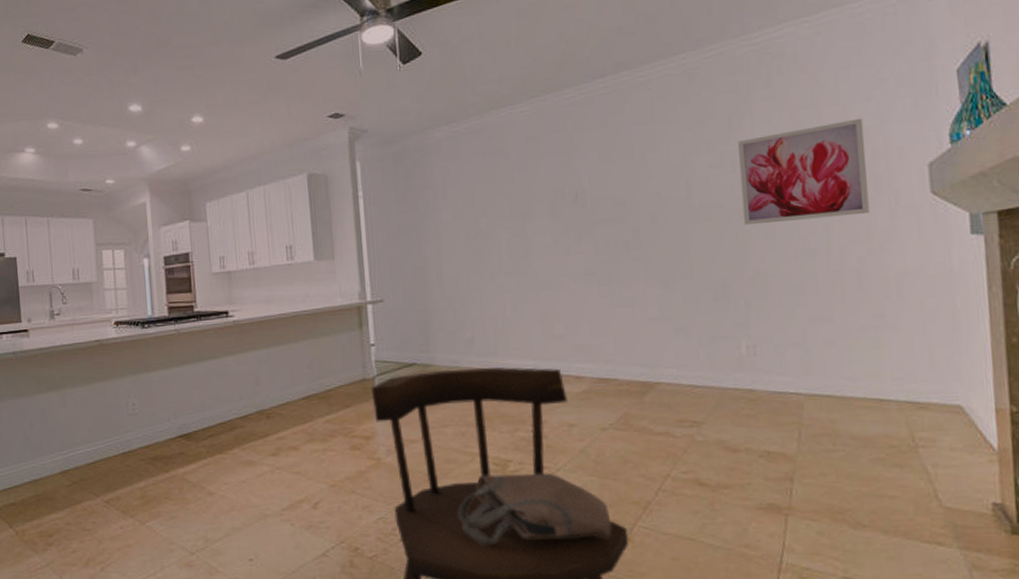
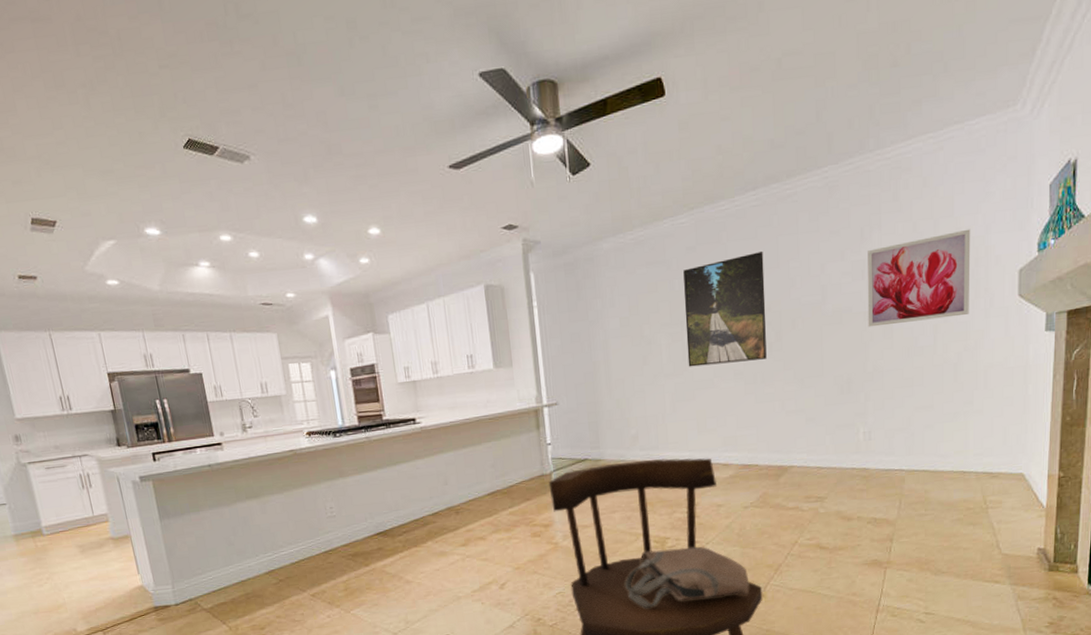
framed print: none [524,142,623,265] -> present [683,252,767,367]

